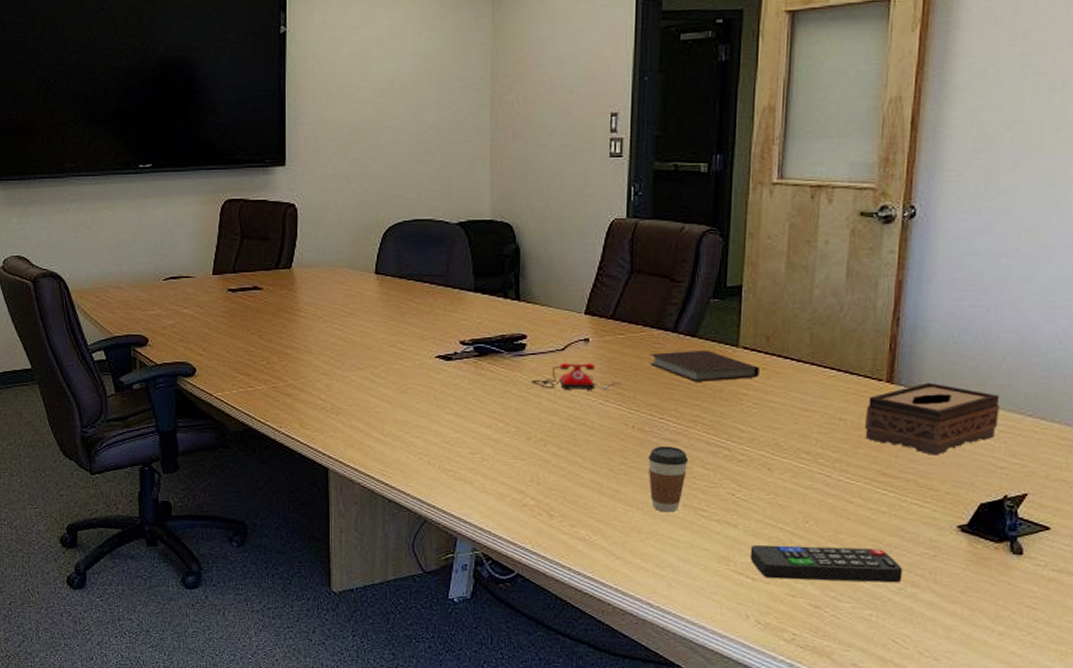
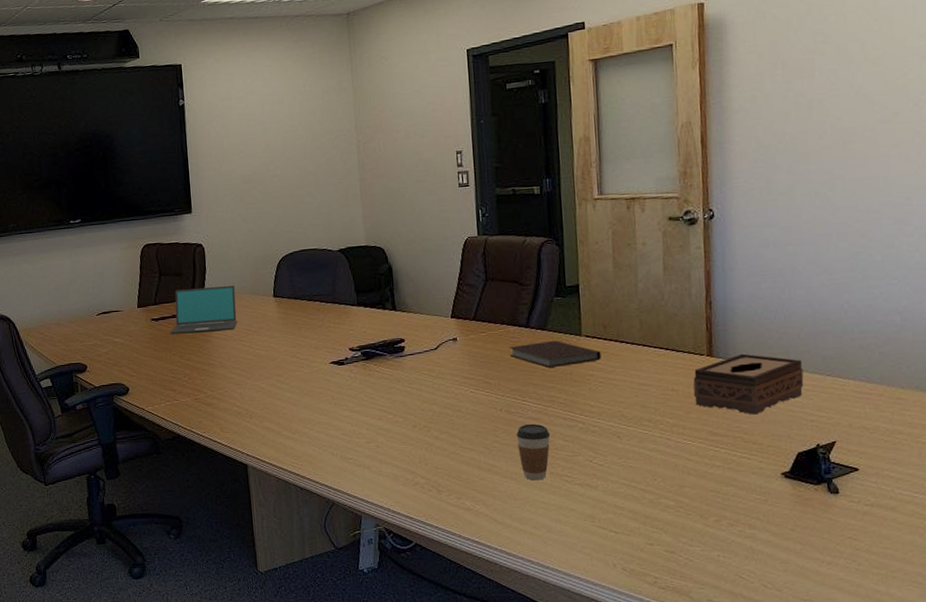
laptop: none [249,257,331,310] -> present [170,286,237,335]
telephone: present [531,362,621,392] -> none [411,358,488,383]
remote control: present [750,544,903,583] -> none [610,498,741,531]

